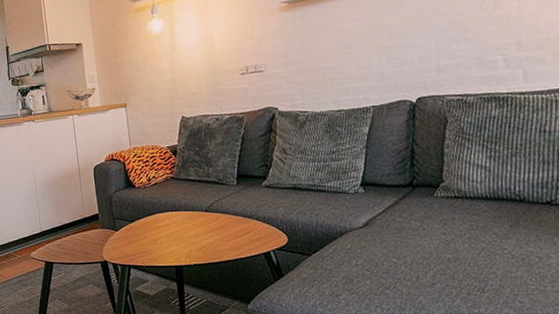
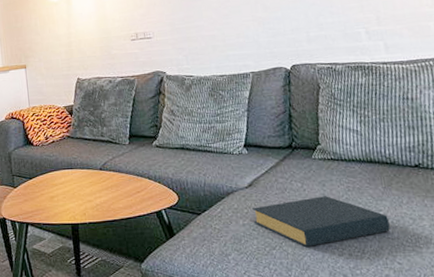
hardback book: none [367,235,514,286] -> present [252,196,390,247]

